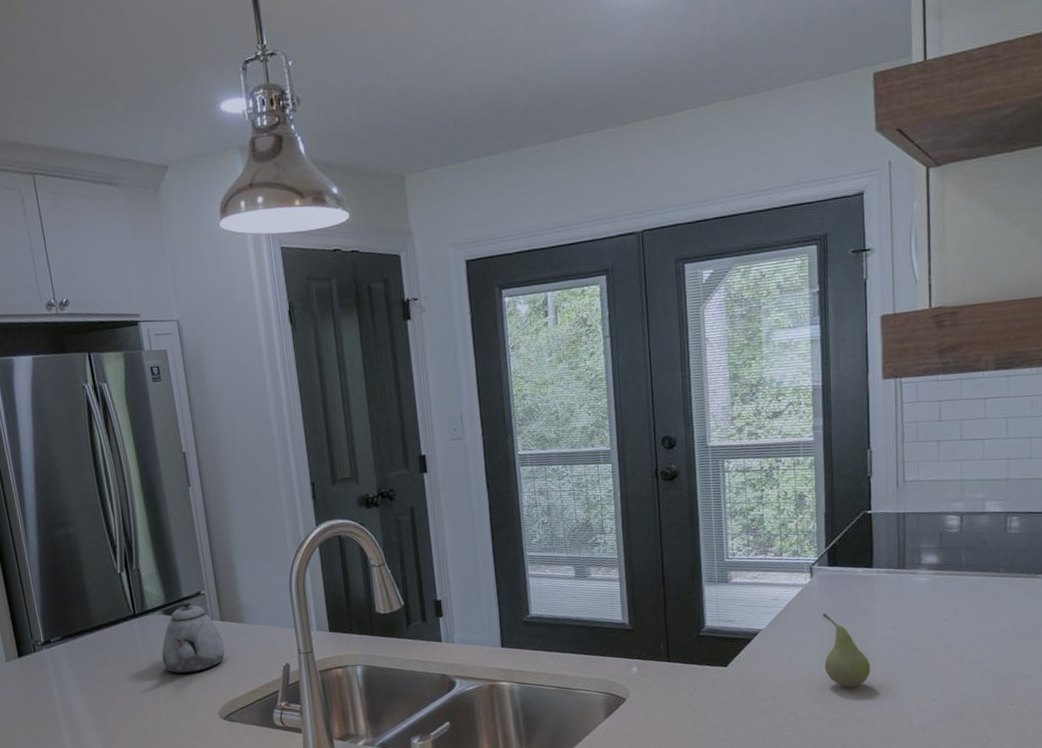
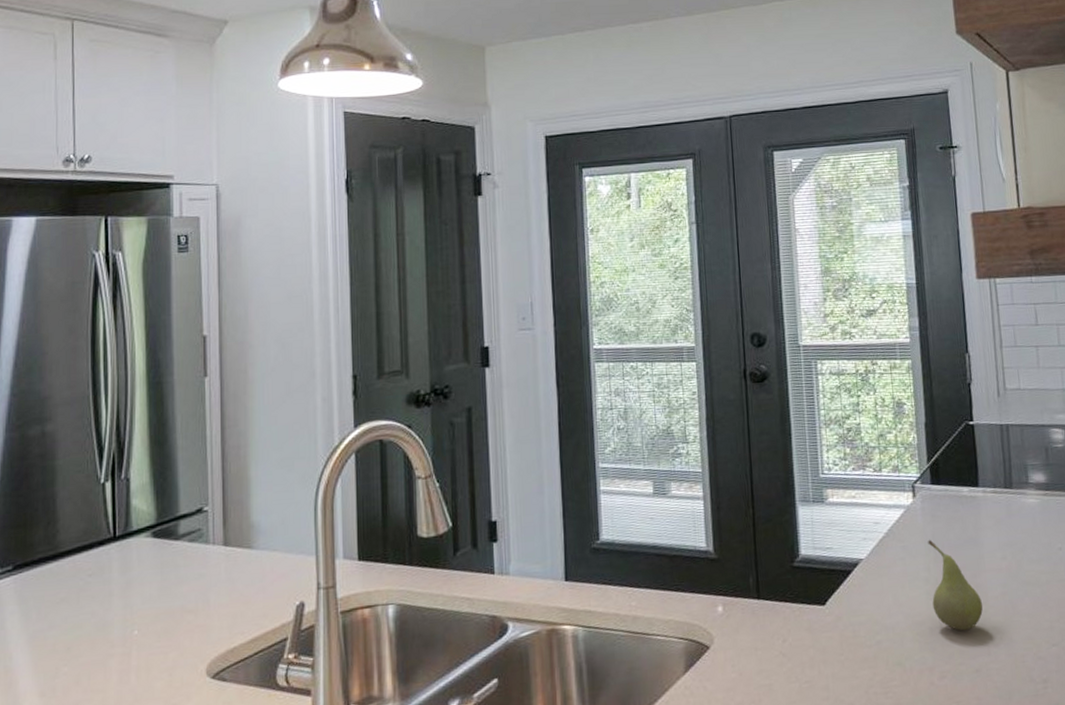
teapot: present [161,602,225,674] -> none [142,522,225,616]

